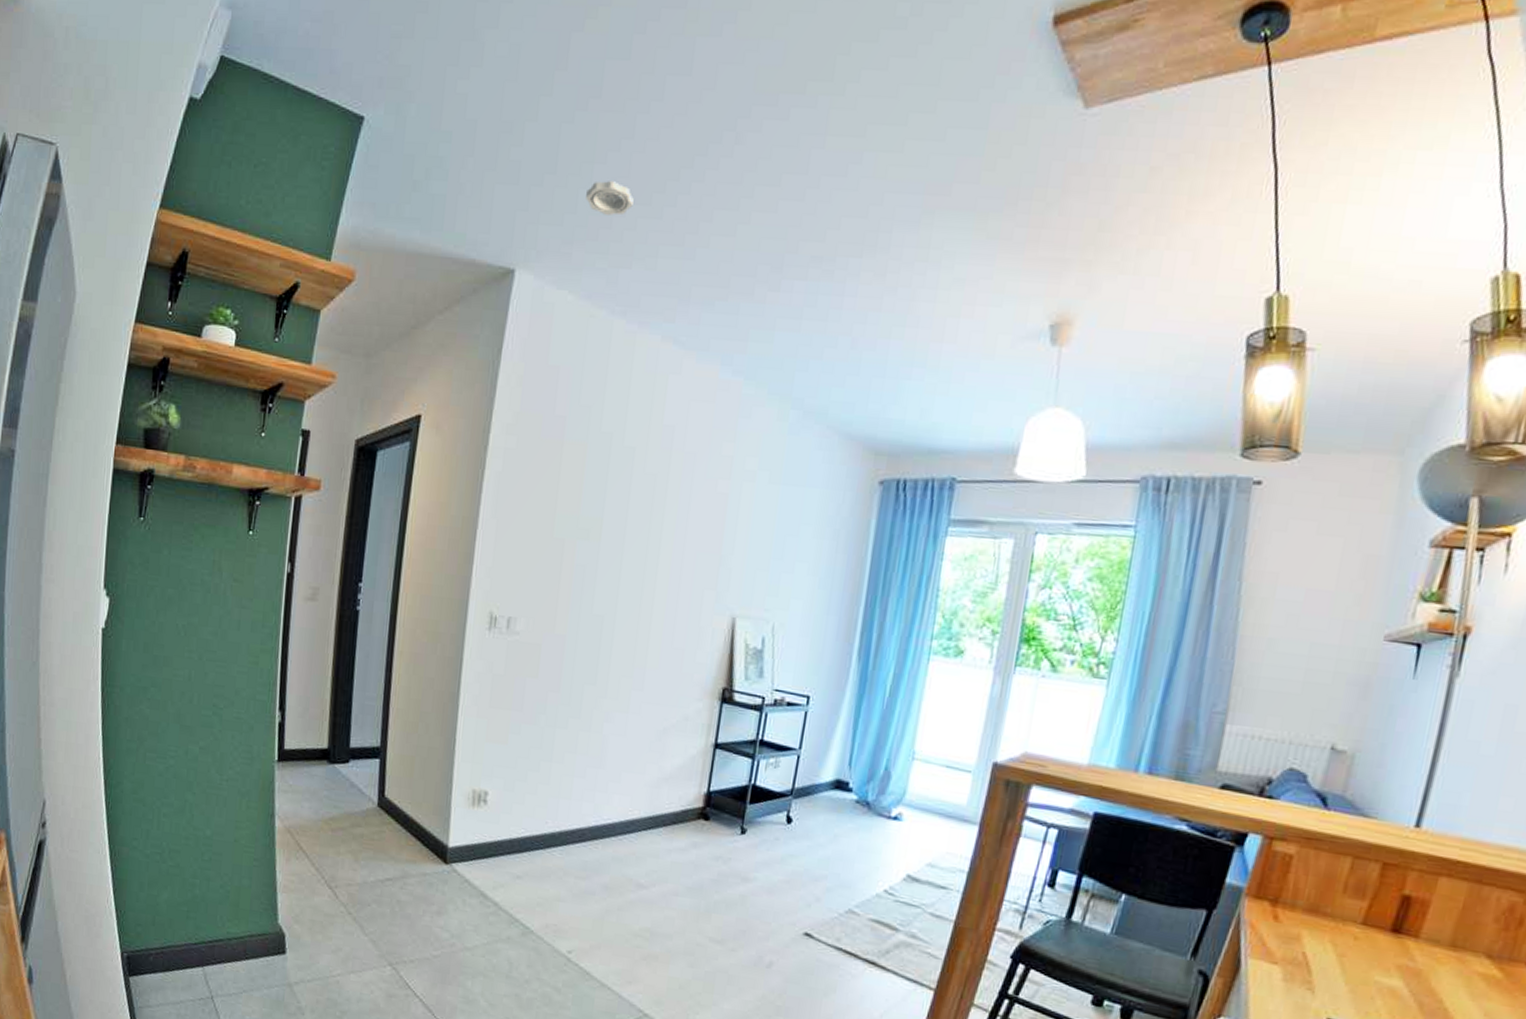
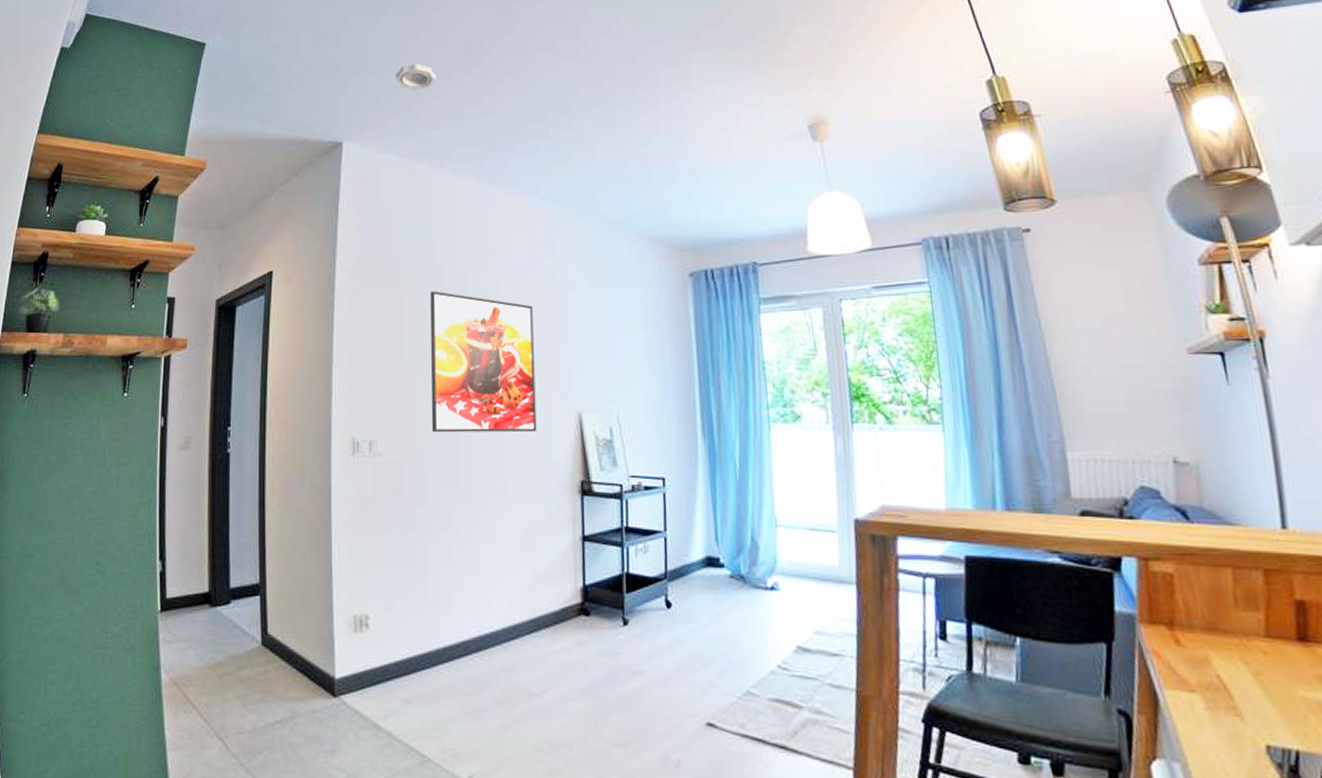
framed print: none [575,462,703,632] -> present [430,290,537,433]

